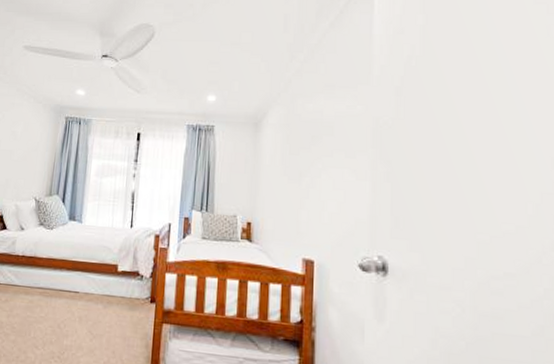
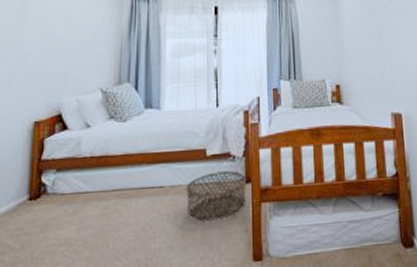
basket: none [96,287,151,330] -> present [186,170,246,221]

